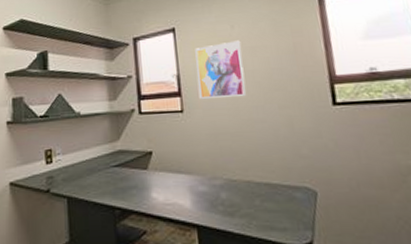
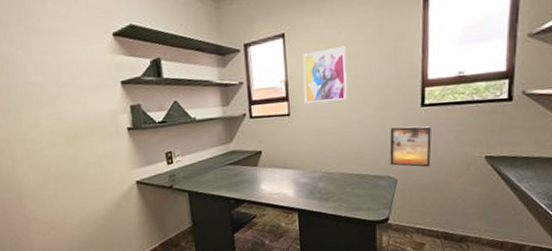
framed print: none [300,127,356,178] -> present [389,126,432,168]

